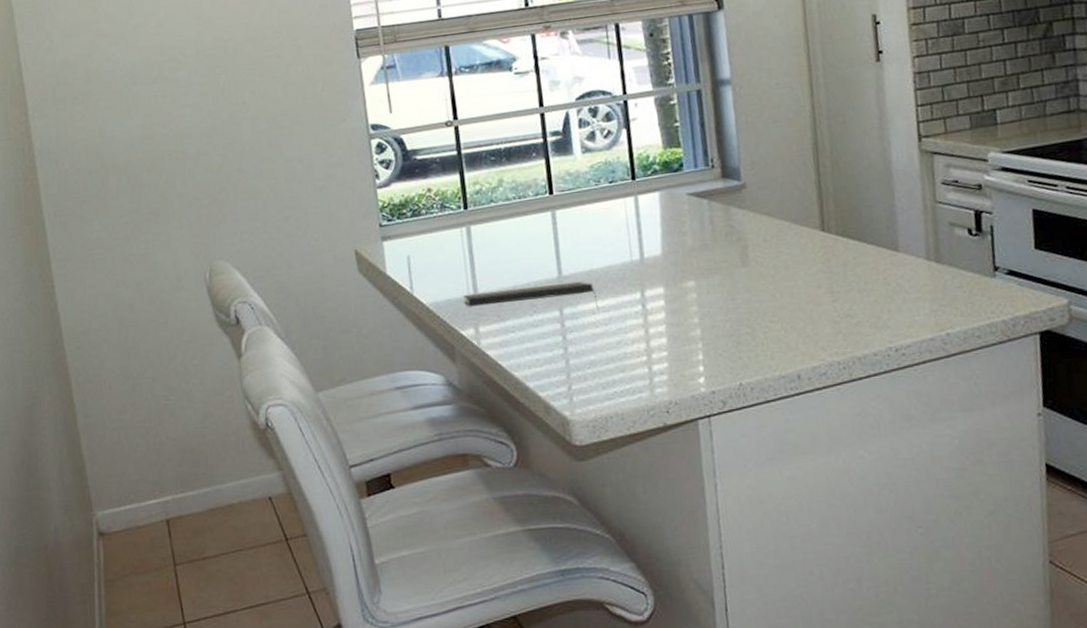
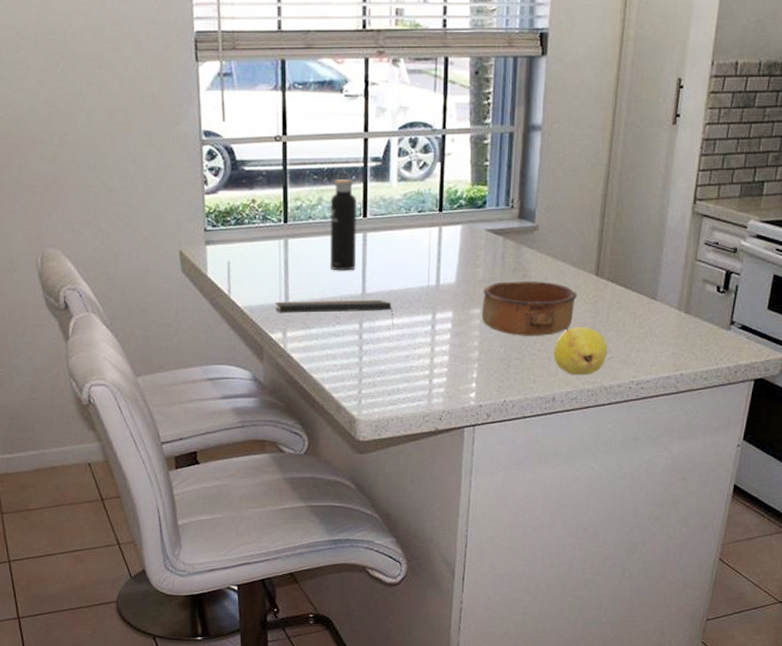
water bottle: none [511,148,547,255] -> present [329,171,358,271]
bowl: none [694,243,805,307] -> present [481,281,577,336]
fruit: none [788,289,853,347] -> present [553,327,608,375]

